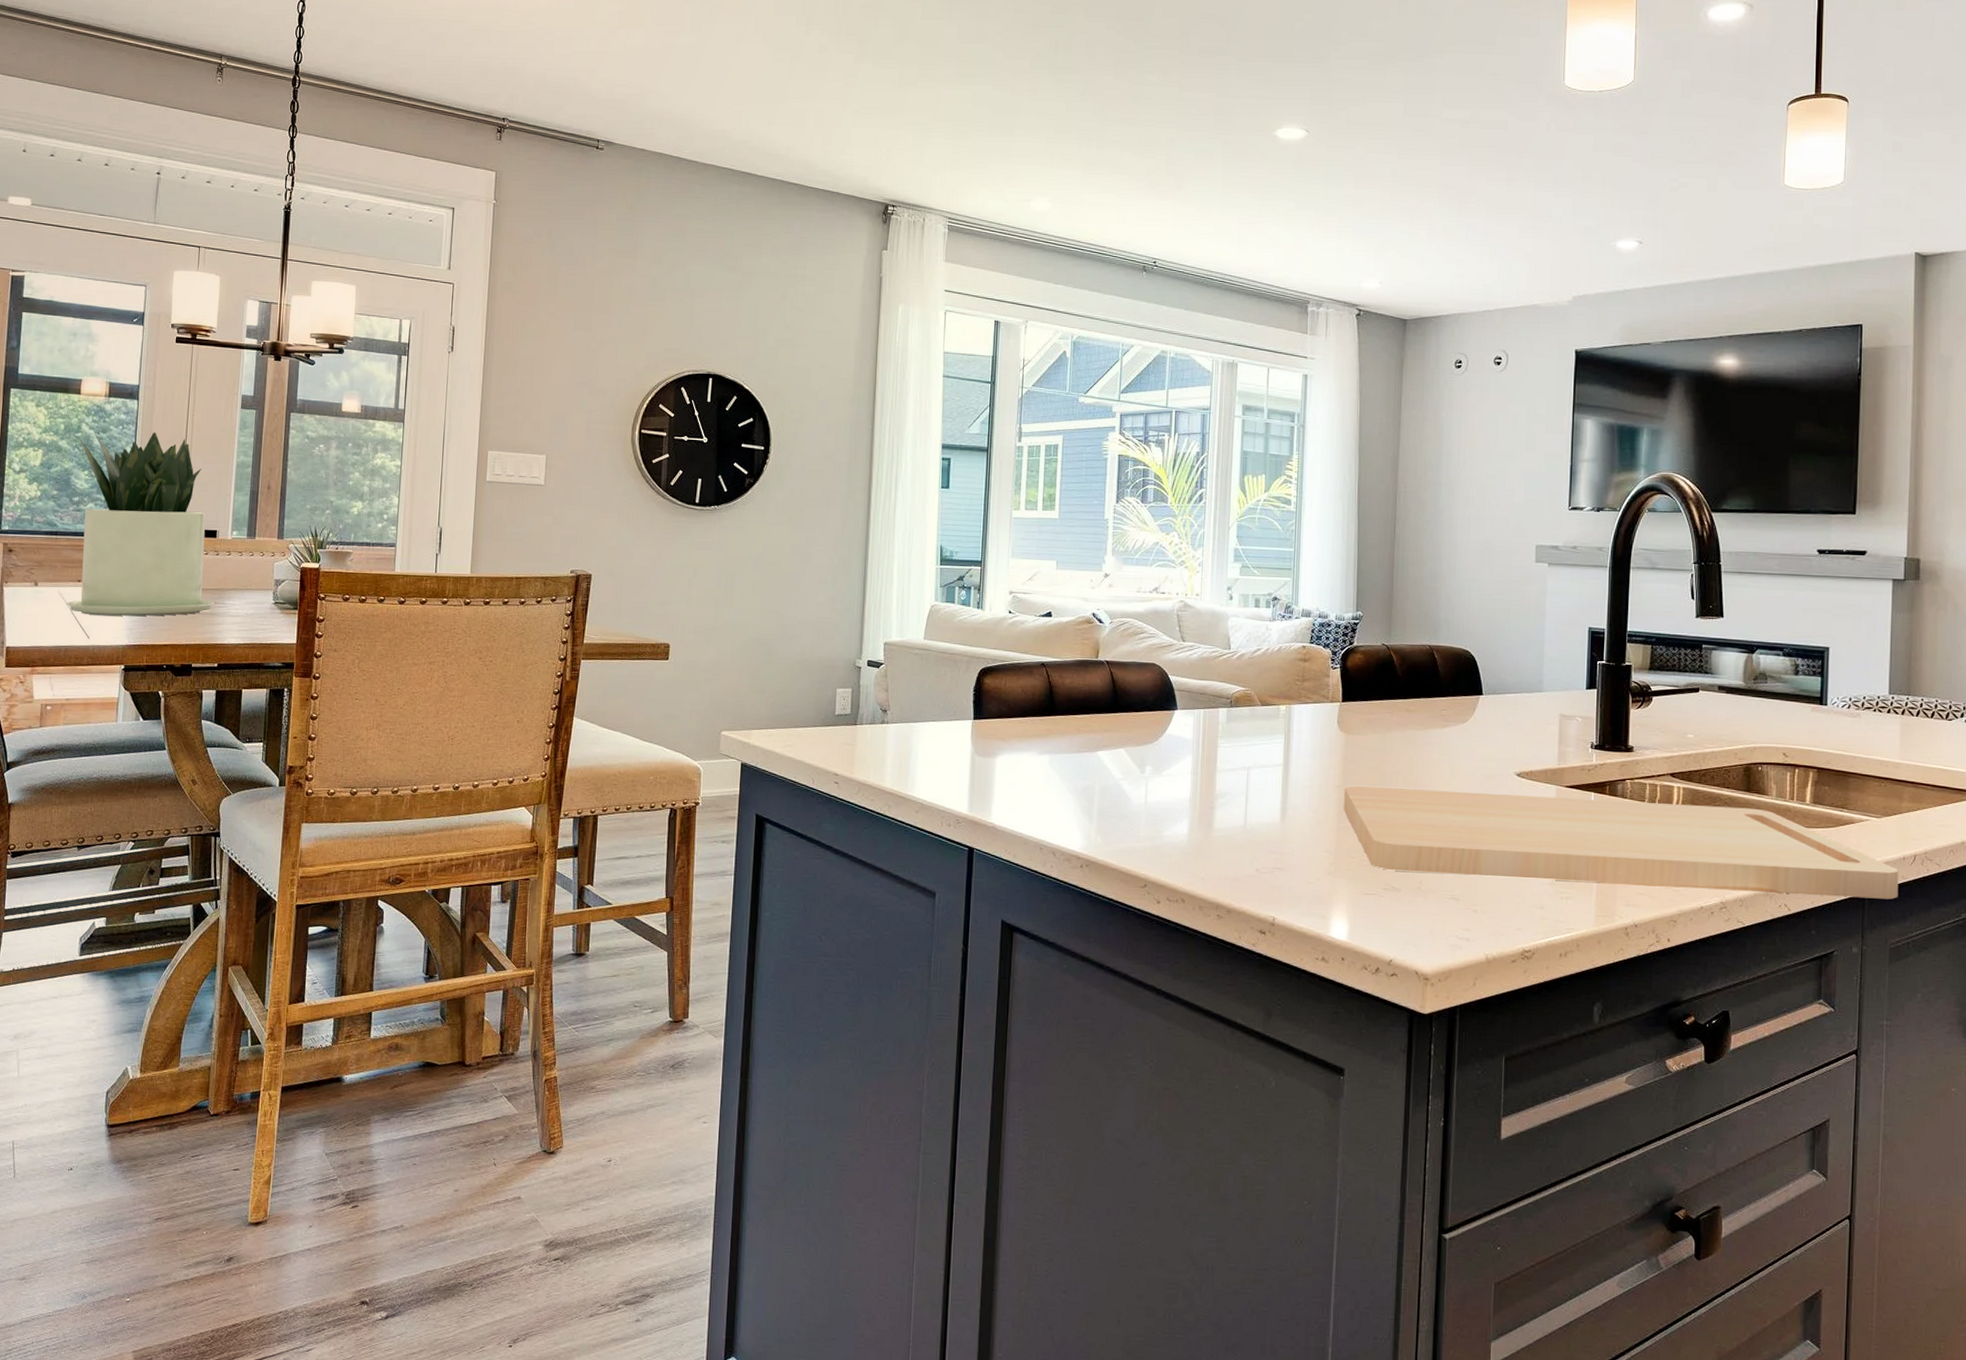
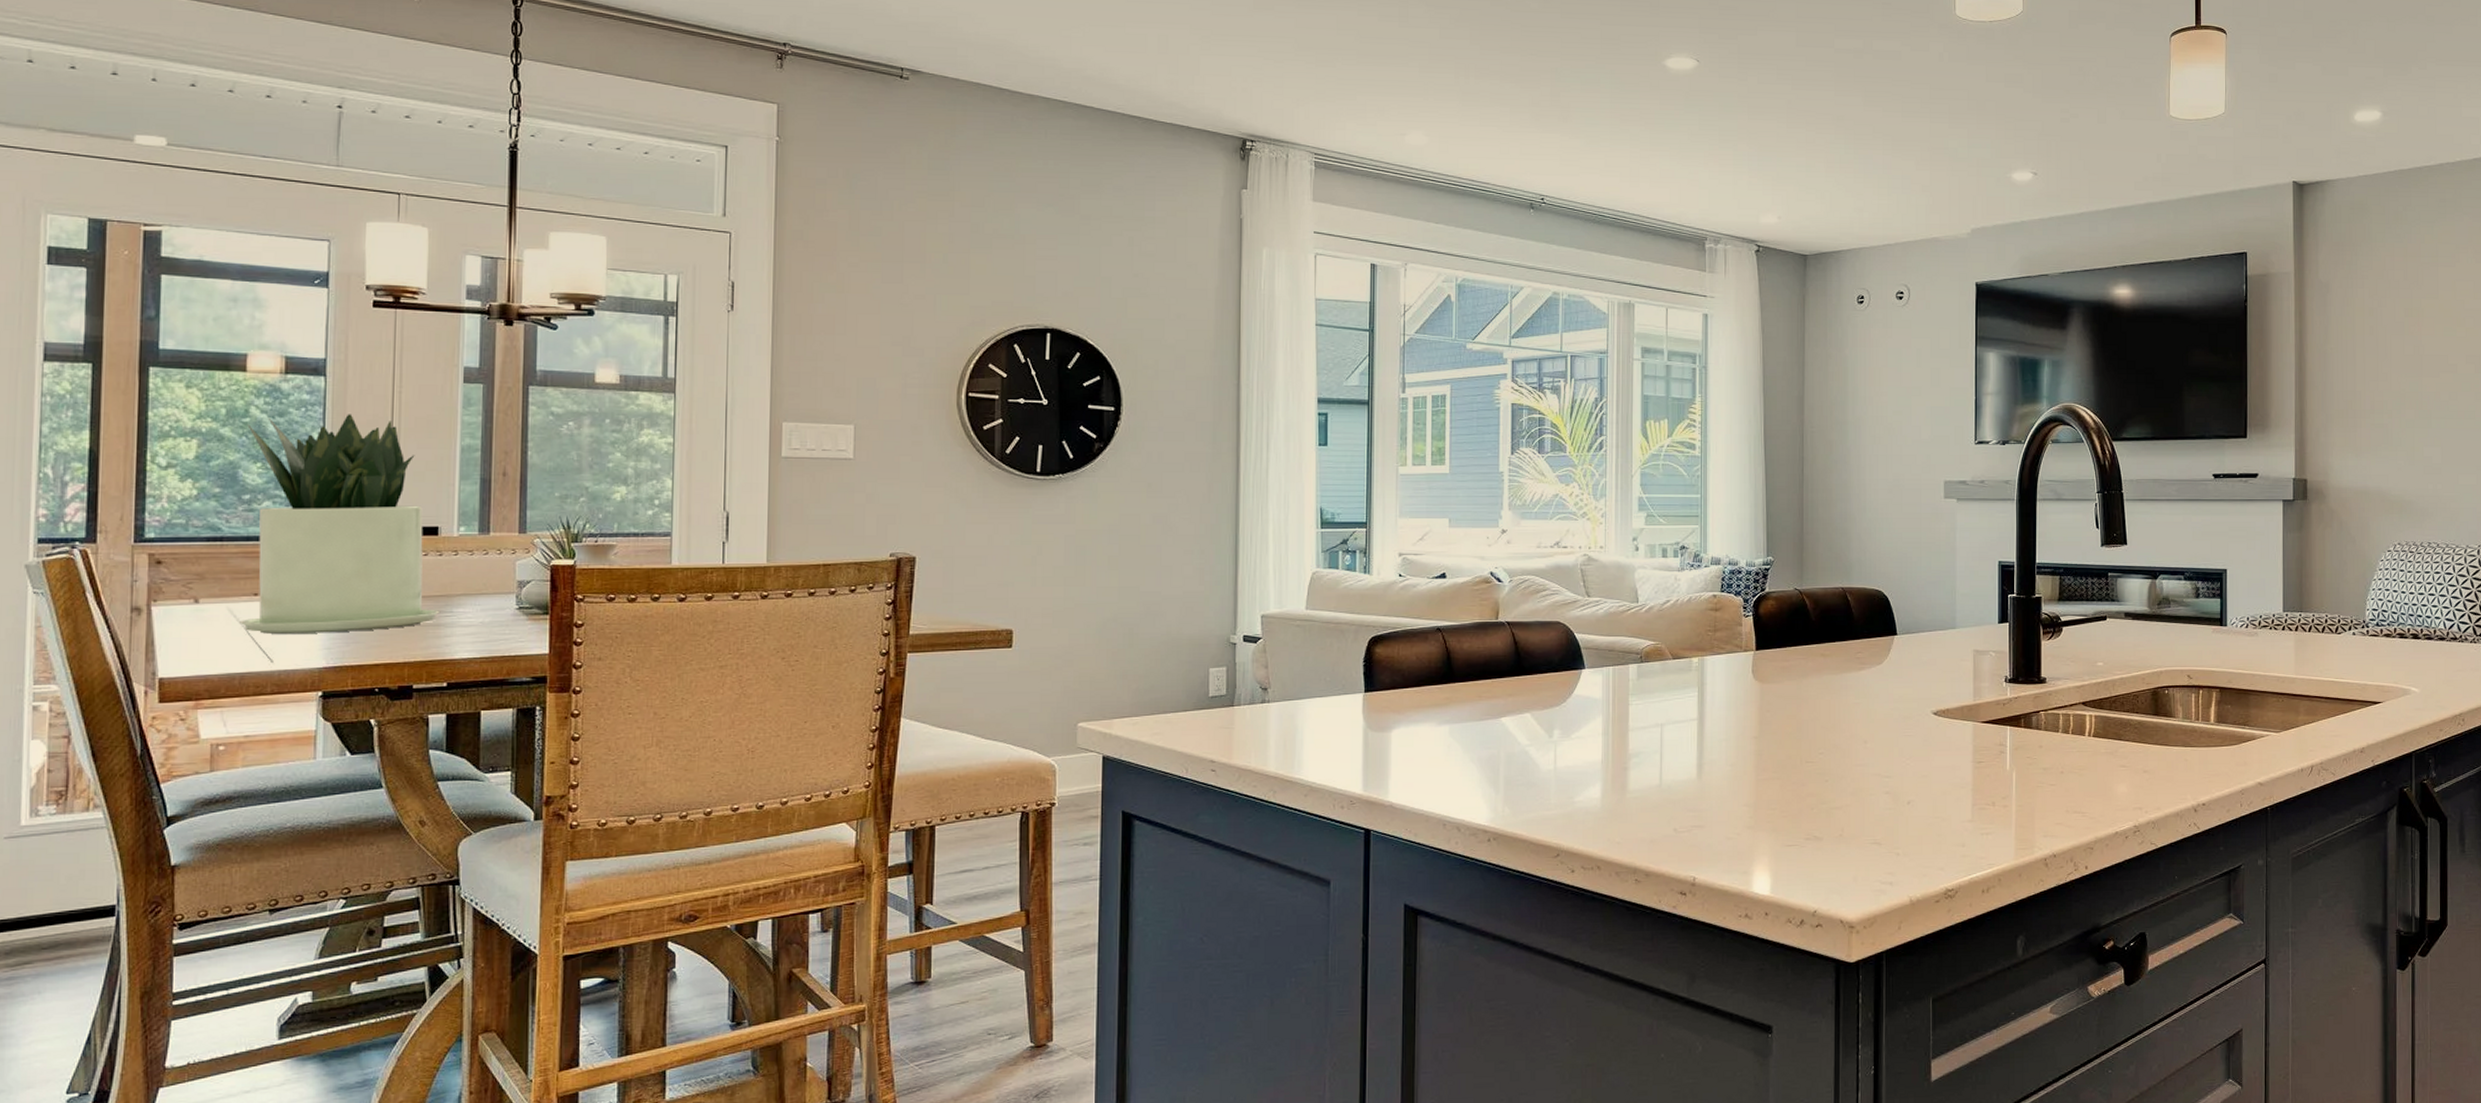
cutting board: present [1343,786,1899,900] -> none [1761,731,2298,820]

